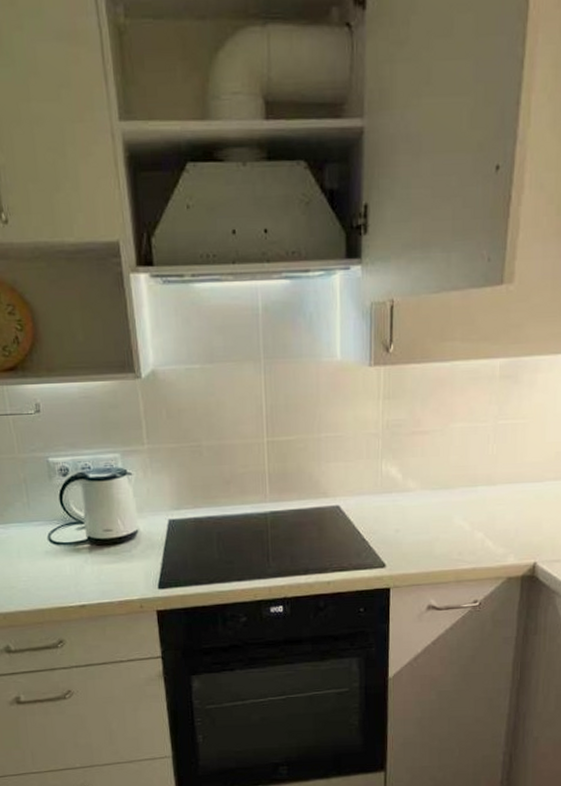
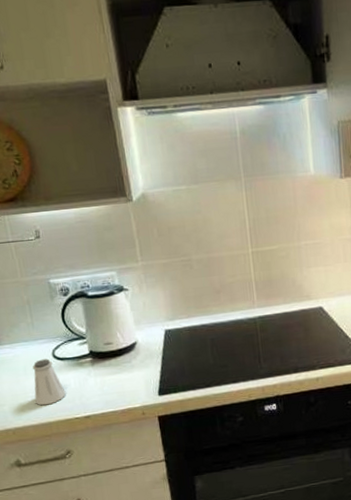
saltshaker: none [27,542,61,591] -> present [33,358,66,406]

